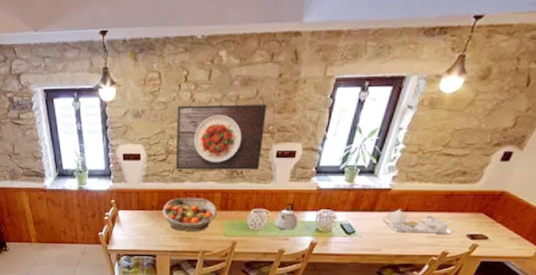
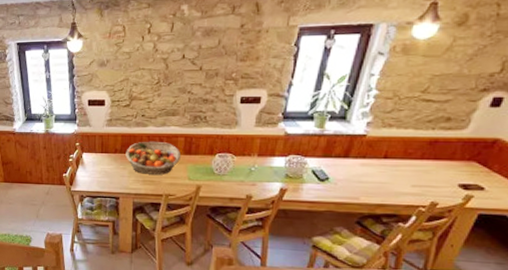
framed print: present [176,105,267,170] -> none [139,53,229,115]
kettle: present [274,203,298,230] -> none [240,148,266,175]
tea set: present [383,209,454,234] -> none [359,156,442,183]

